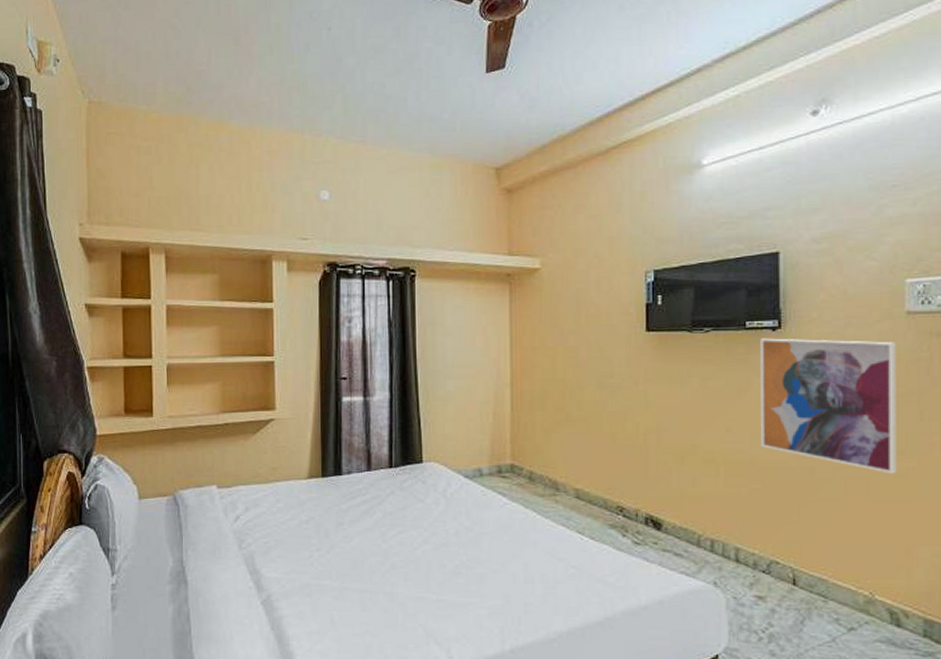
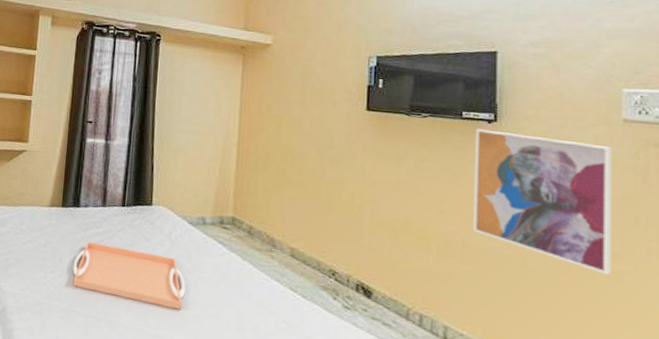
serving tray: none [341,511,467,571] -> present [72,241,186,310]

